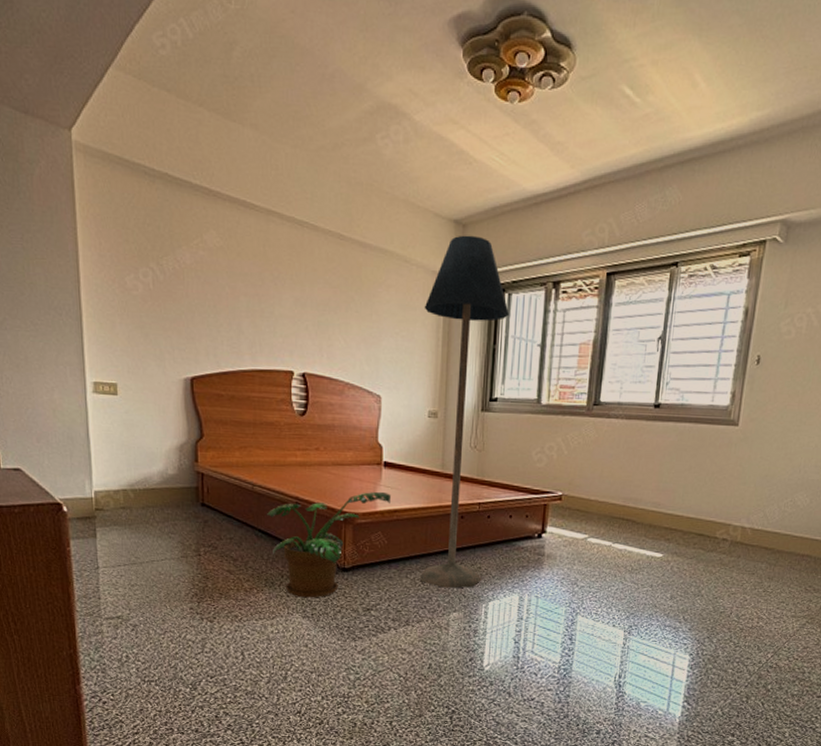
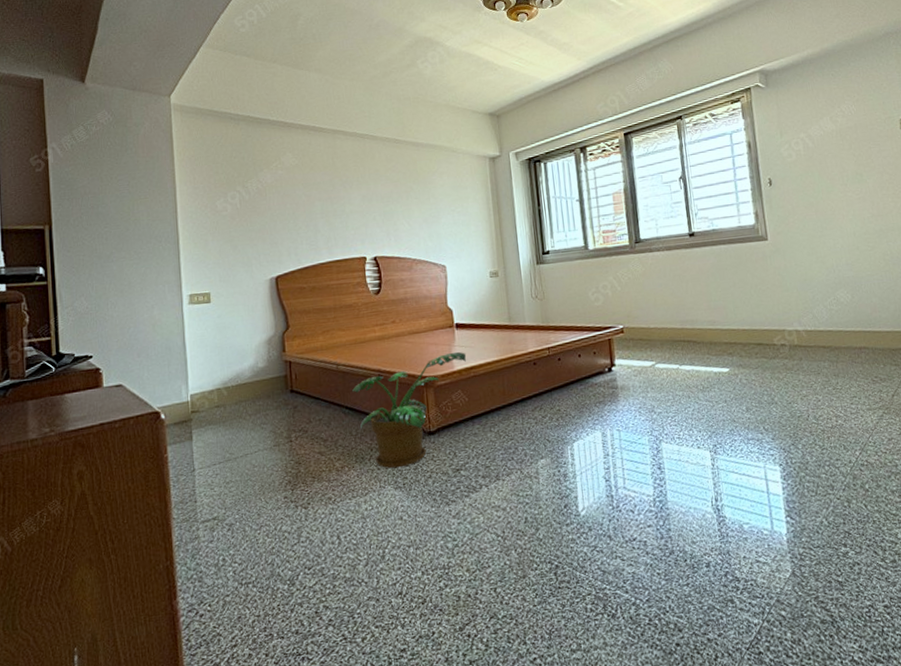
floor lamp: present [420,235,509,588] -> none [473,122,563,436]

